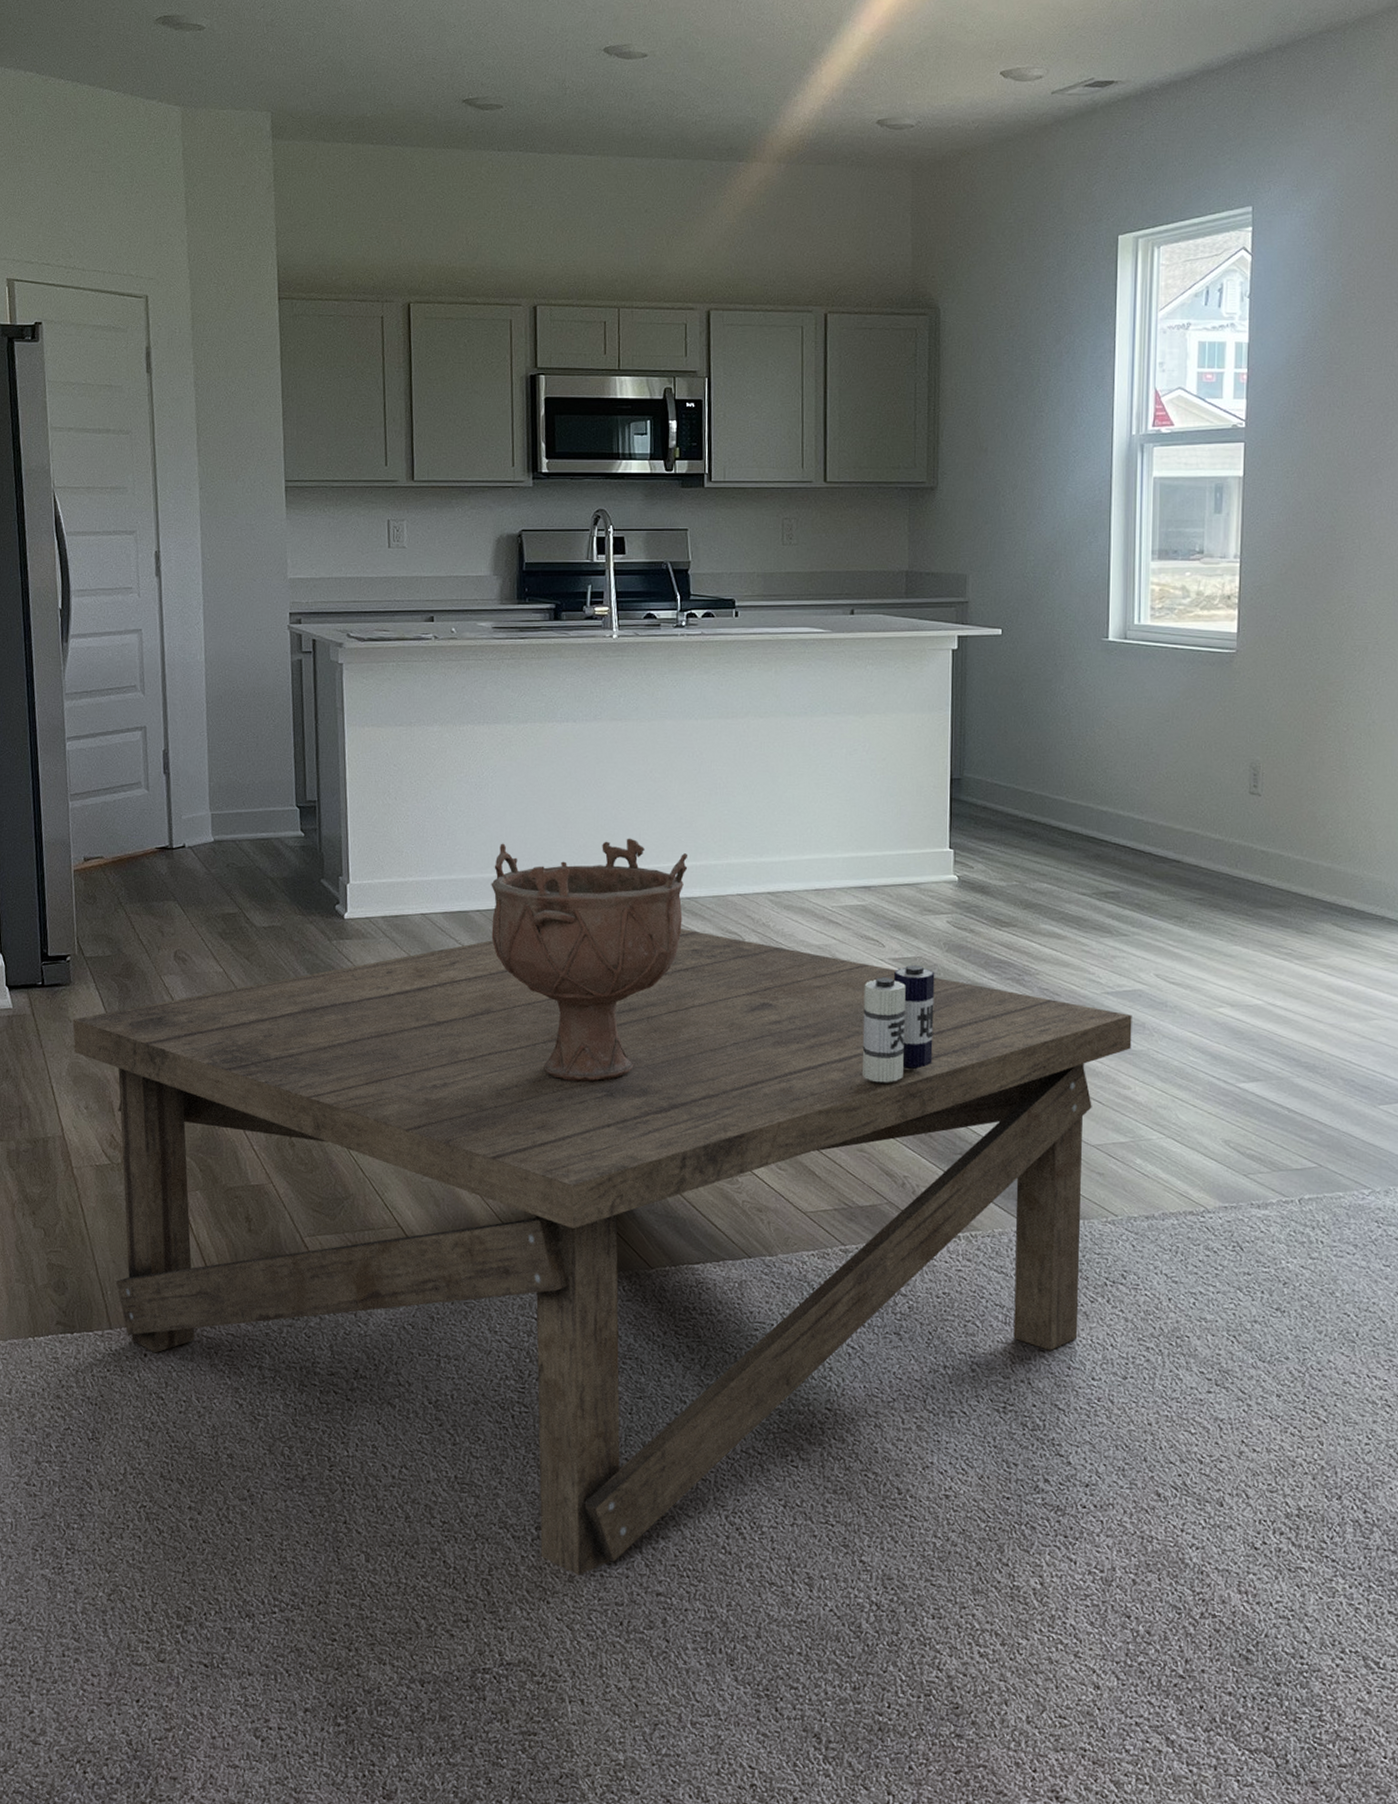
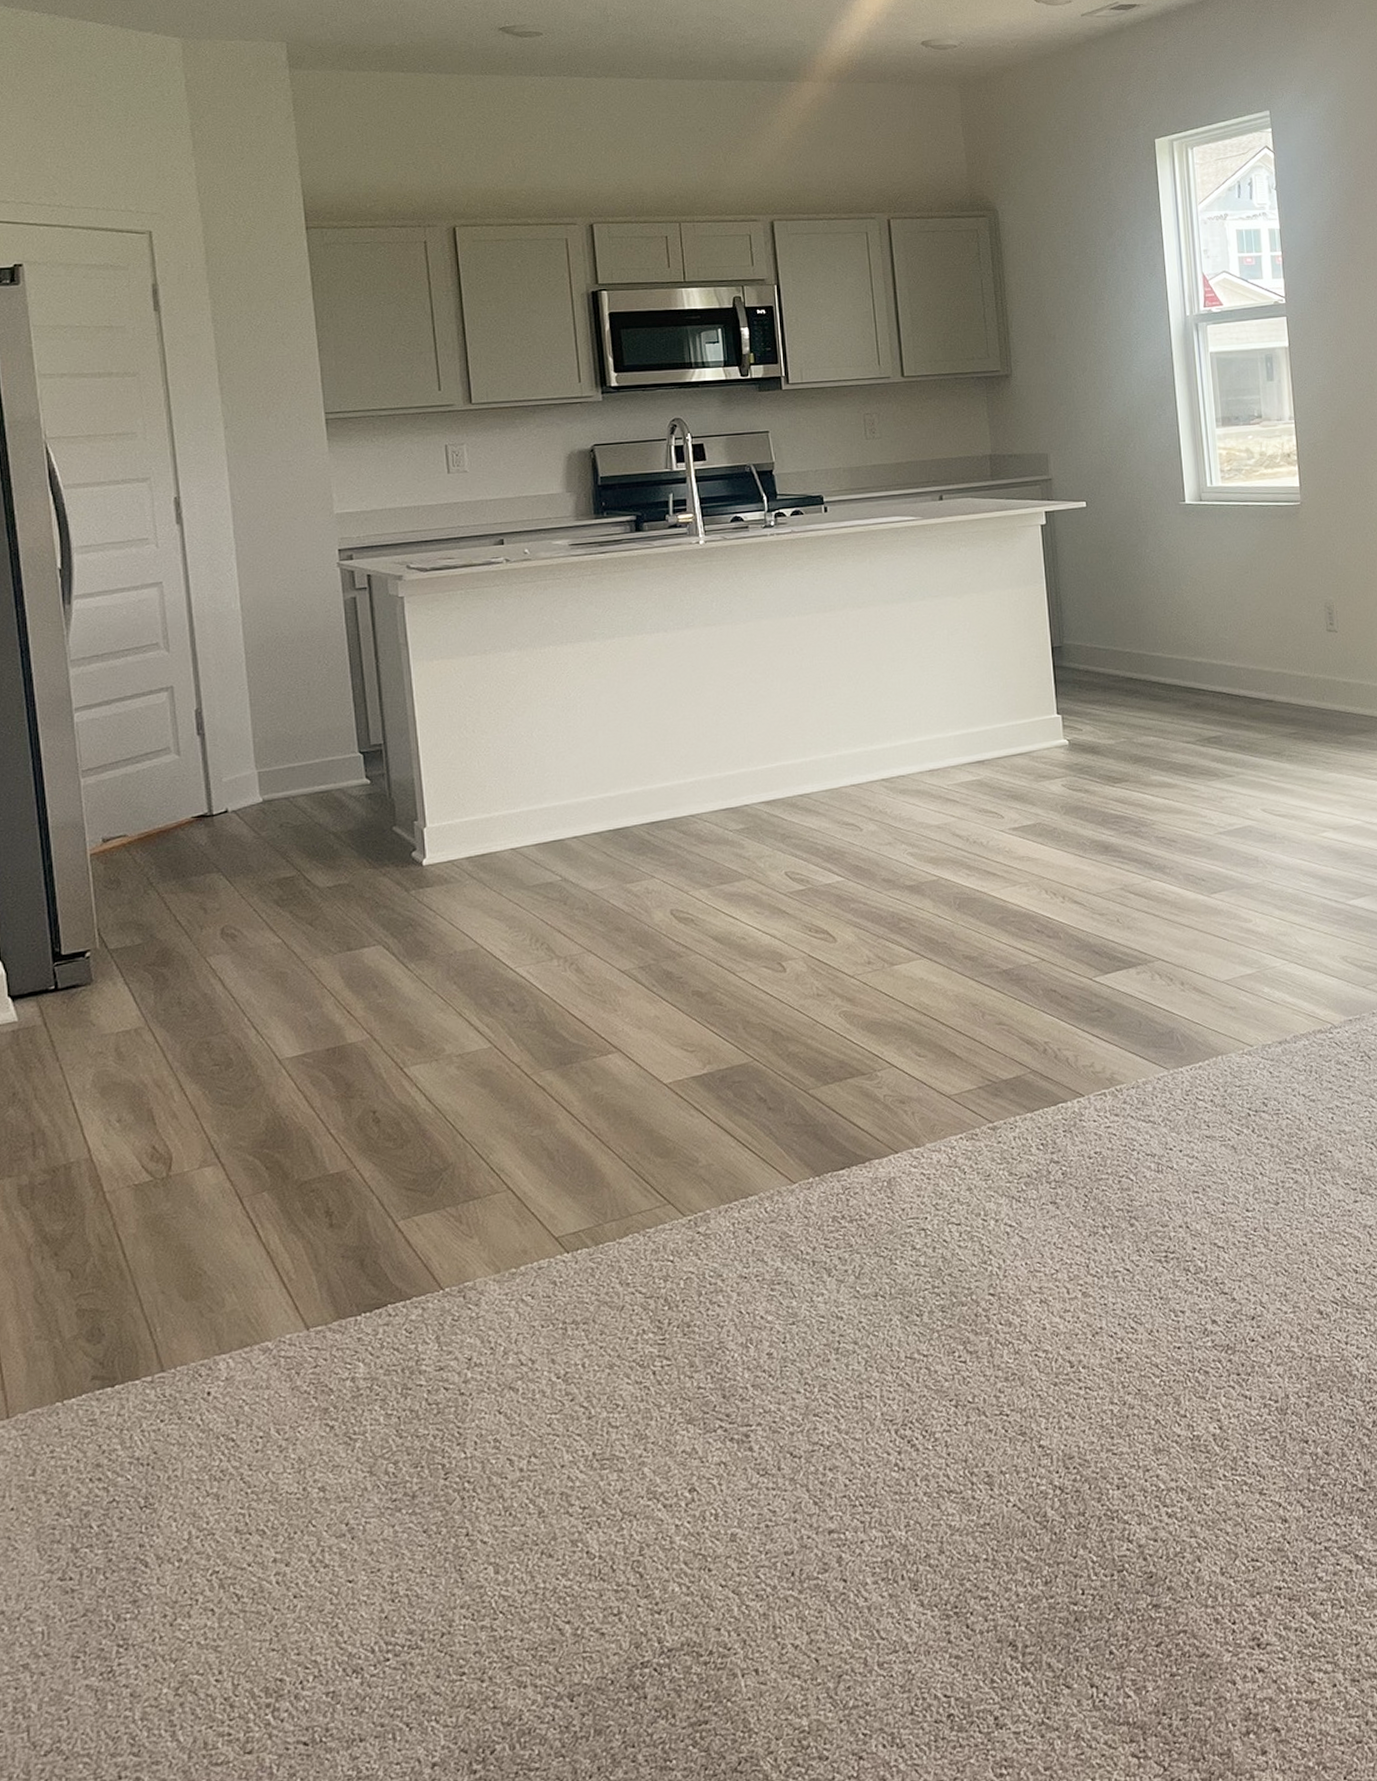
coffee table: present [72,929,1132,1577] -> none [96,827,1248,1533]
decorative bowl: present [491,838,688,1082] -> none [587,742,798,1001]
candle: present [862,964,935,1084] -> none [987,831,1062,955]

